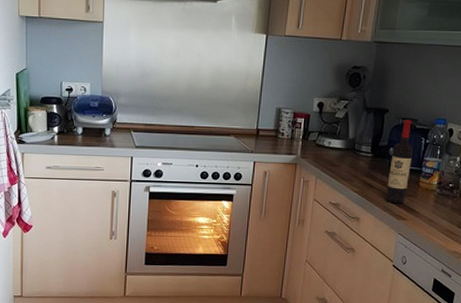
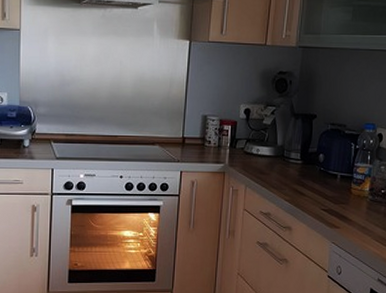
wine bottle: present [386,120,414,204] -> none [318,125,344,212]

